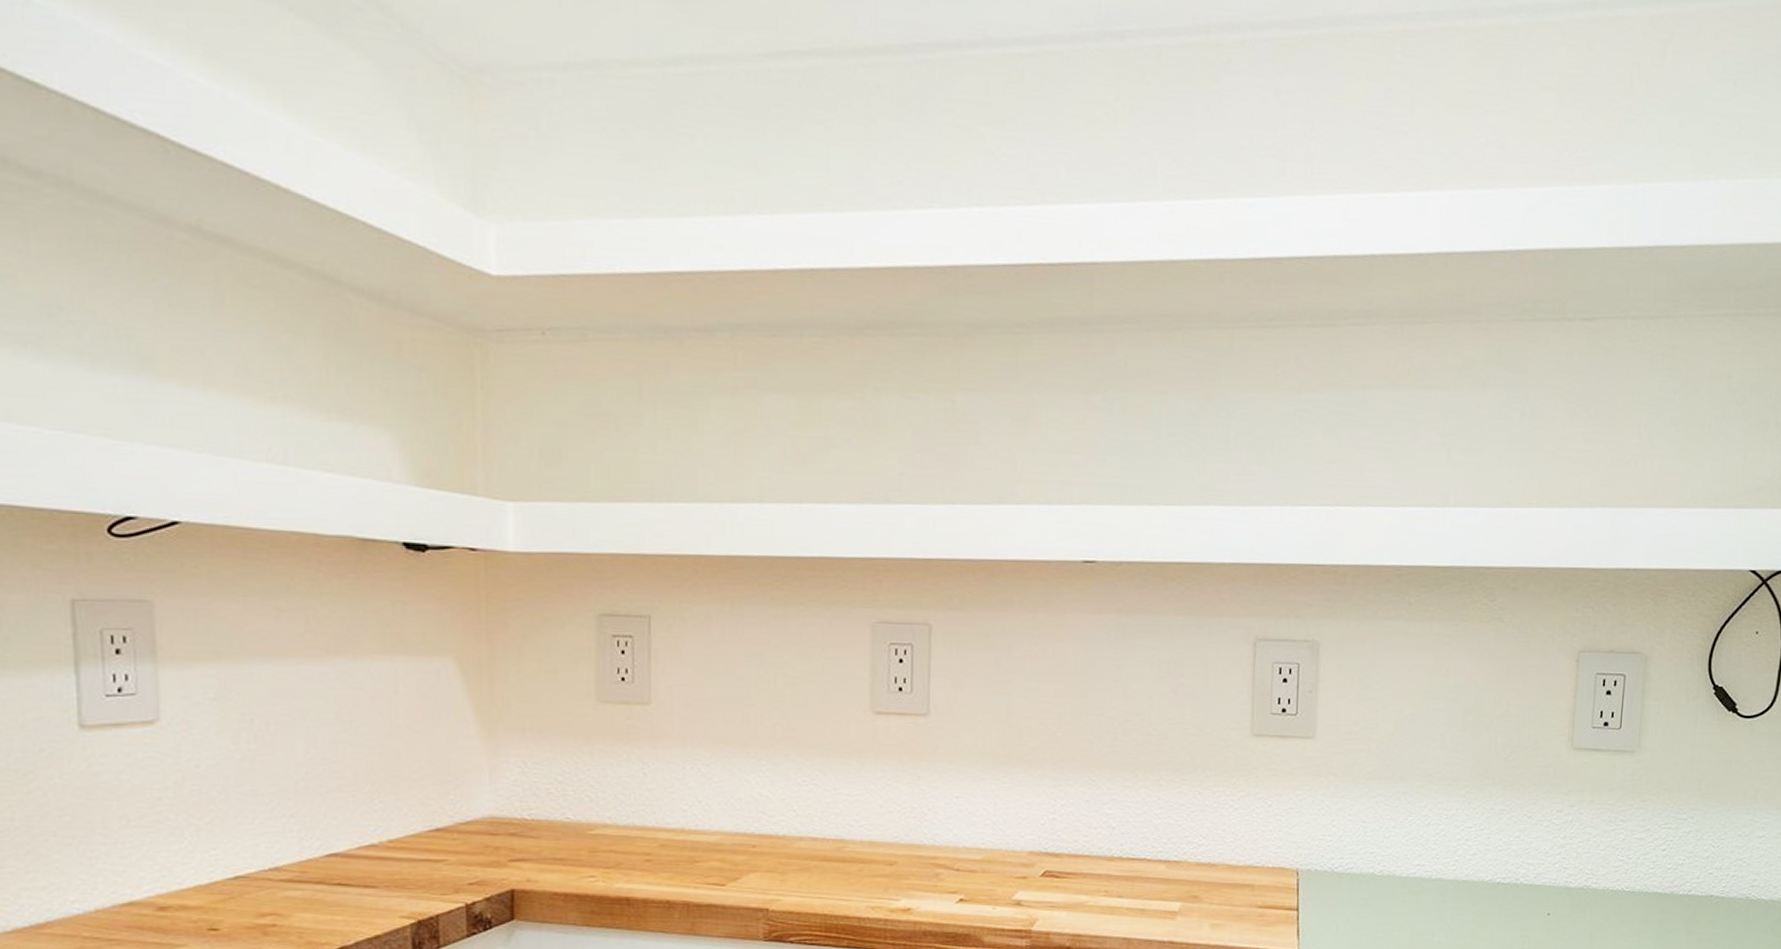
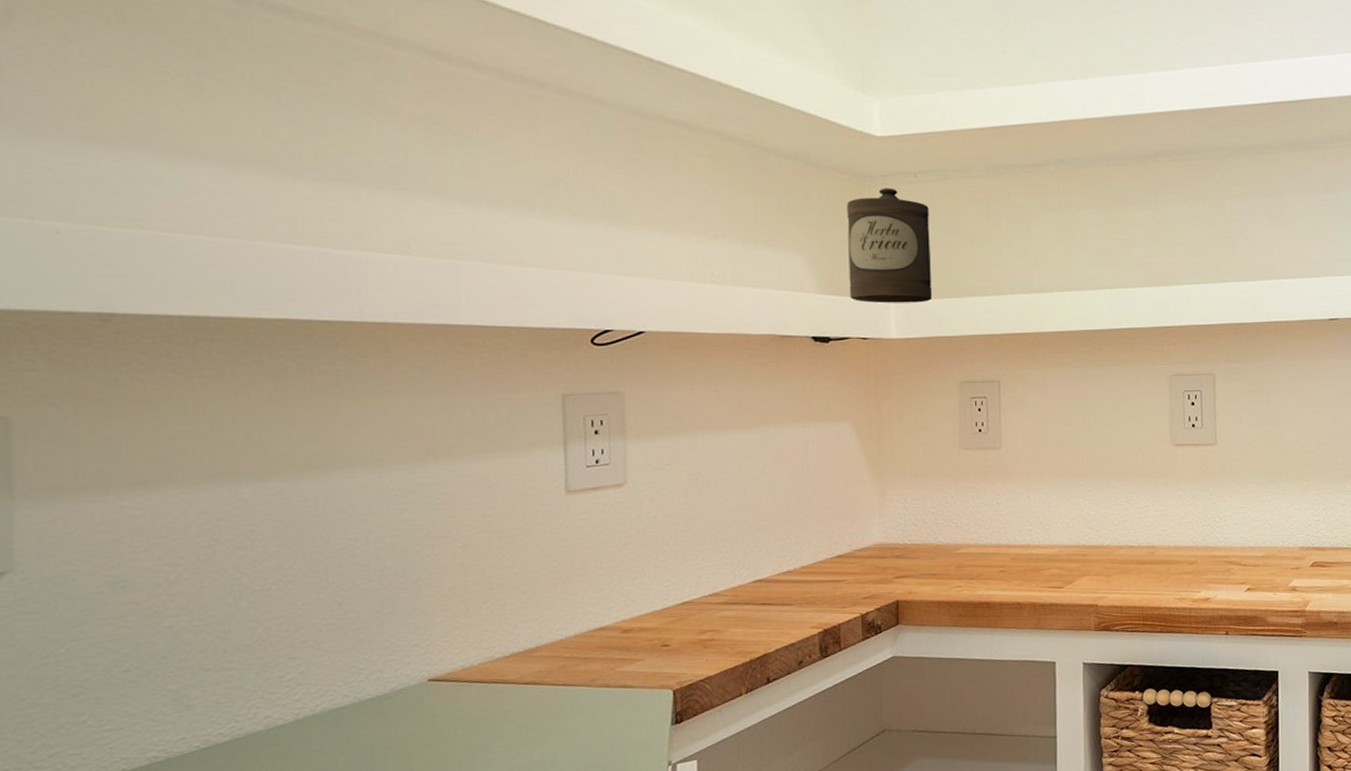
canister: none [450,347,564,506] -> present [847,188,933,304]

